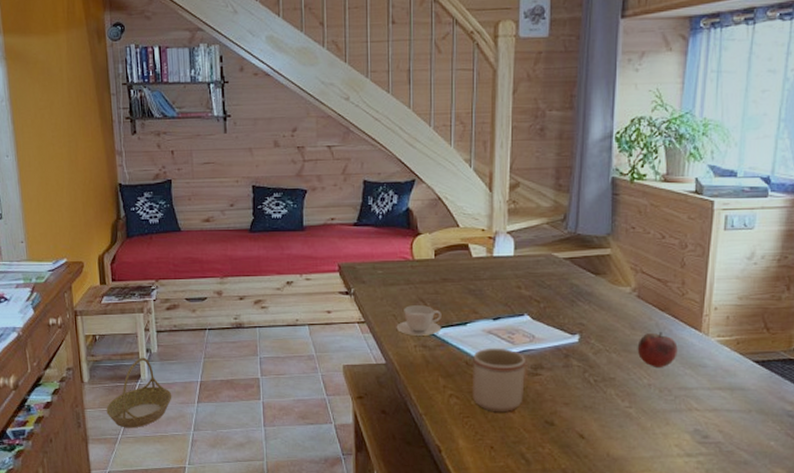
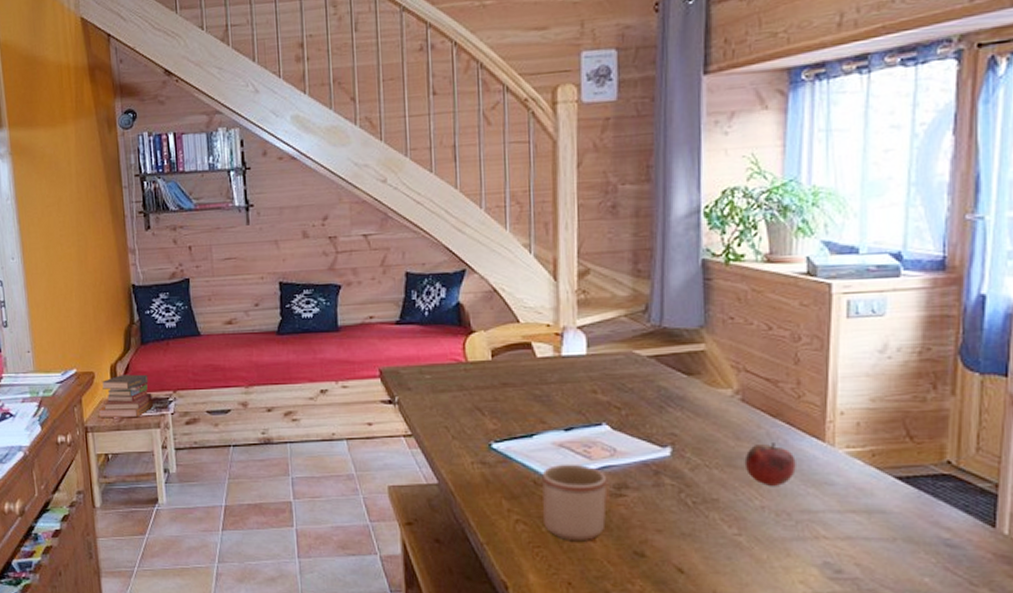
books: none [87,264,138,304] -> present [99,374,154,418]
basket: present [106,357,172,428] -> none [120,478,194,560]
teacup: present [396,305,442,336] -> none [449,415,503,450]

